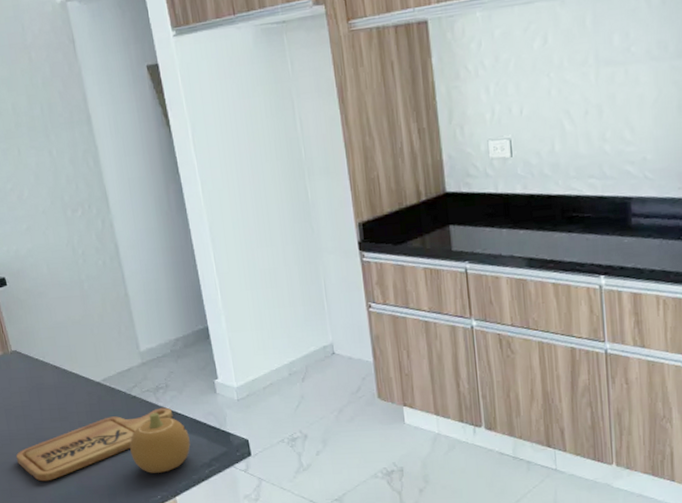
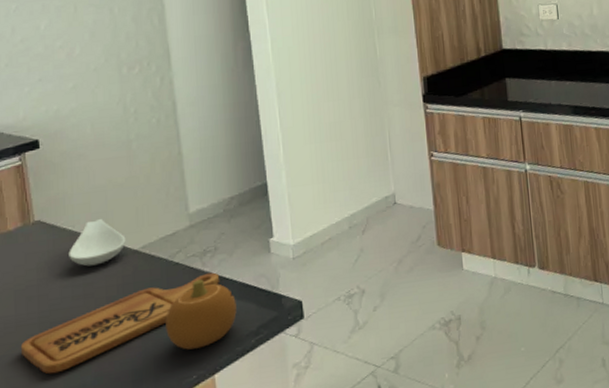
spoon rest: none [43,351,89,394] -> present [69,218,126,267]

